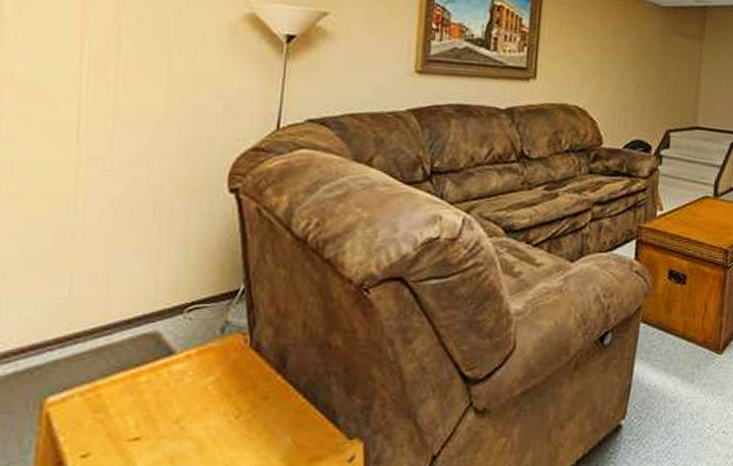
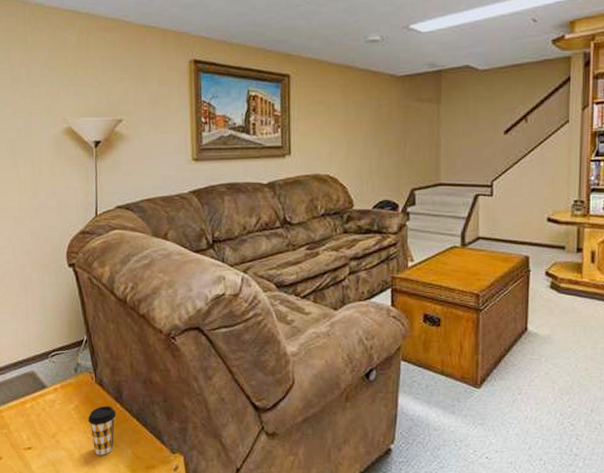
coffee cup: none [232,378,276,445] -> present [88,406,117,455]

